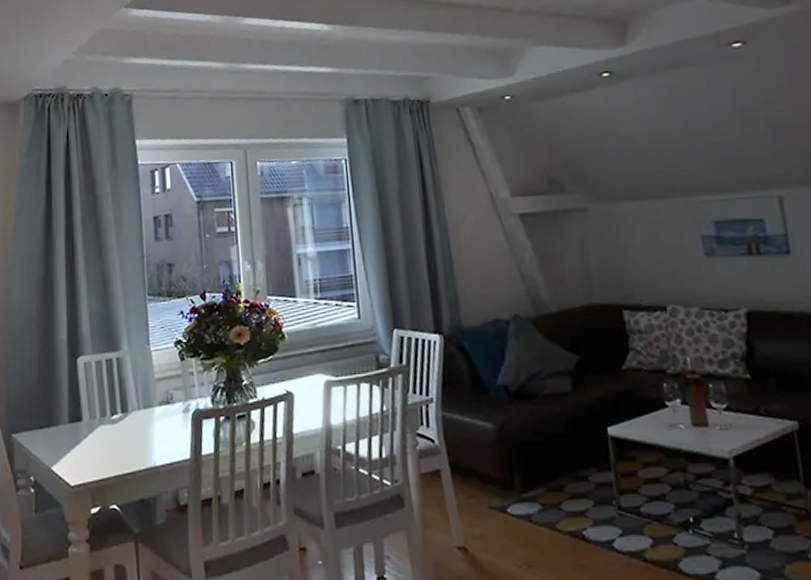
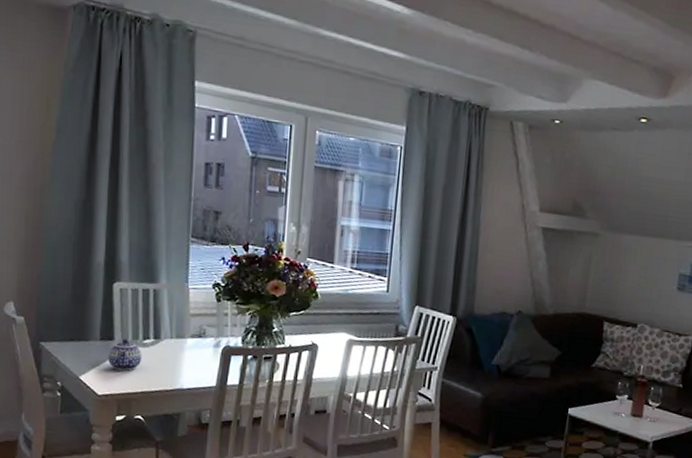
teapot: none [78,418,112,454] -> present [108,339,142,371]

